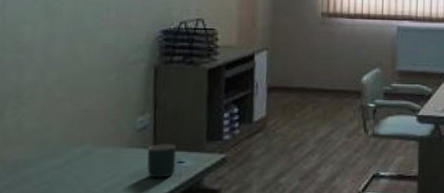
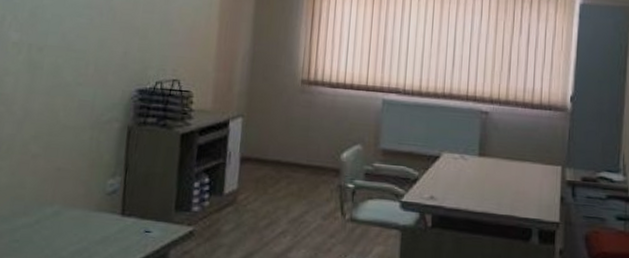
mug: present [147,144,177,178] -> none [114,210,145,247]

